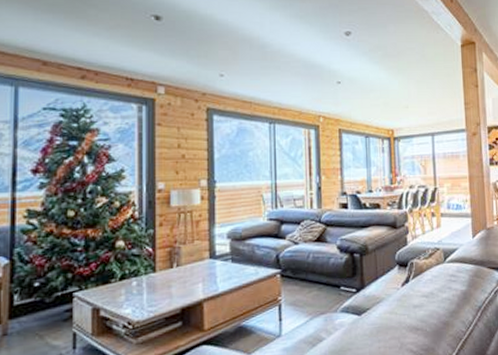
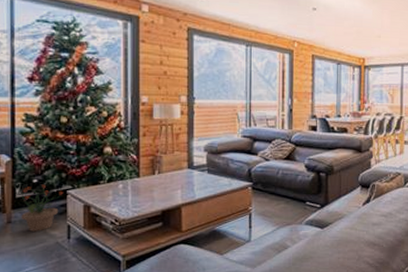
potted plant: none [8,287,68,344] -> present [12,184,63,232]

